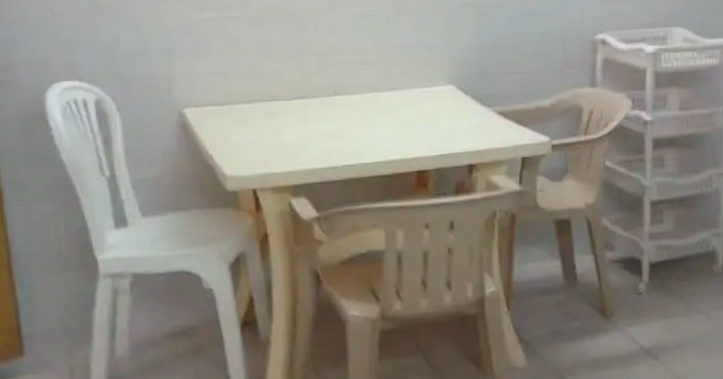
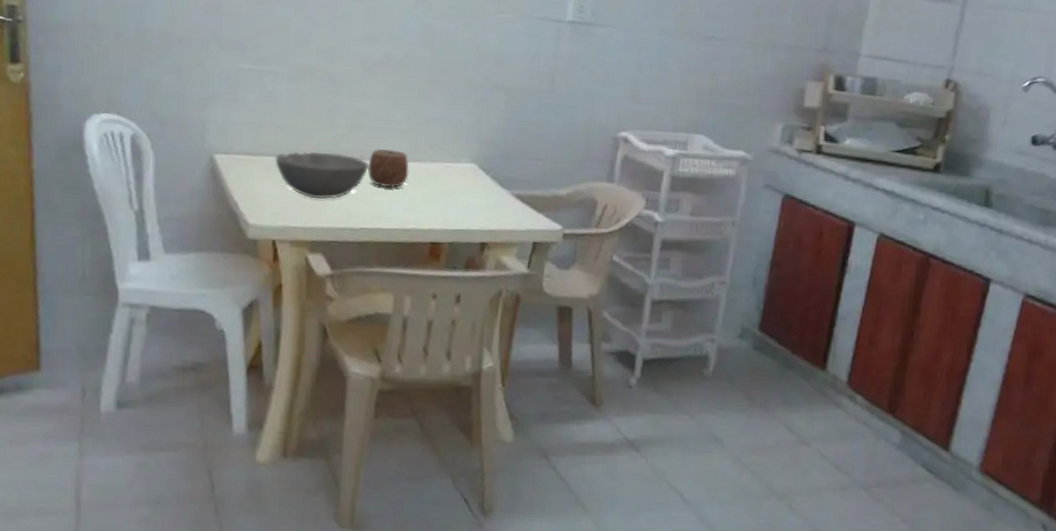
bowl: none [246,92,344,142] -> present [275,151,369,199]
mug: none [342,82,386,121] -> present [366,149,409,188]

